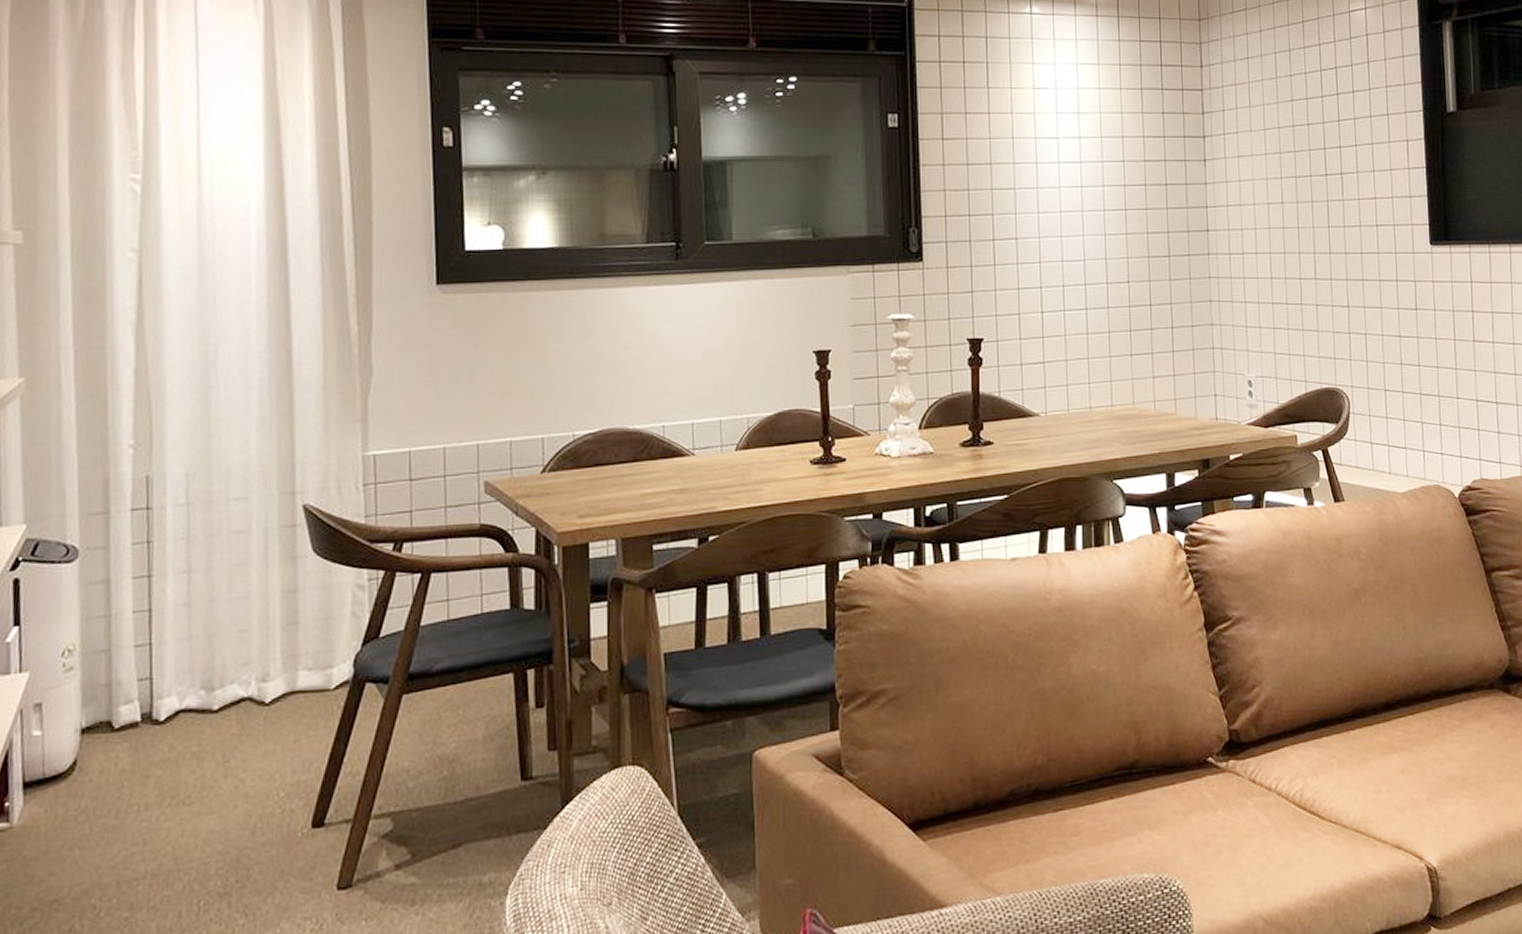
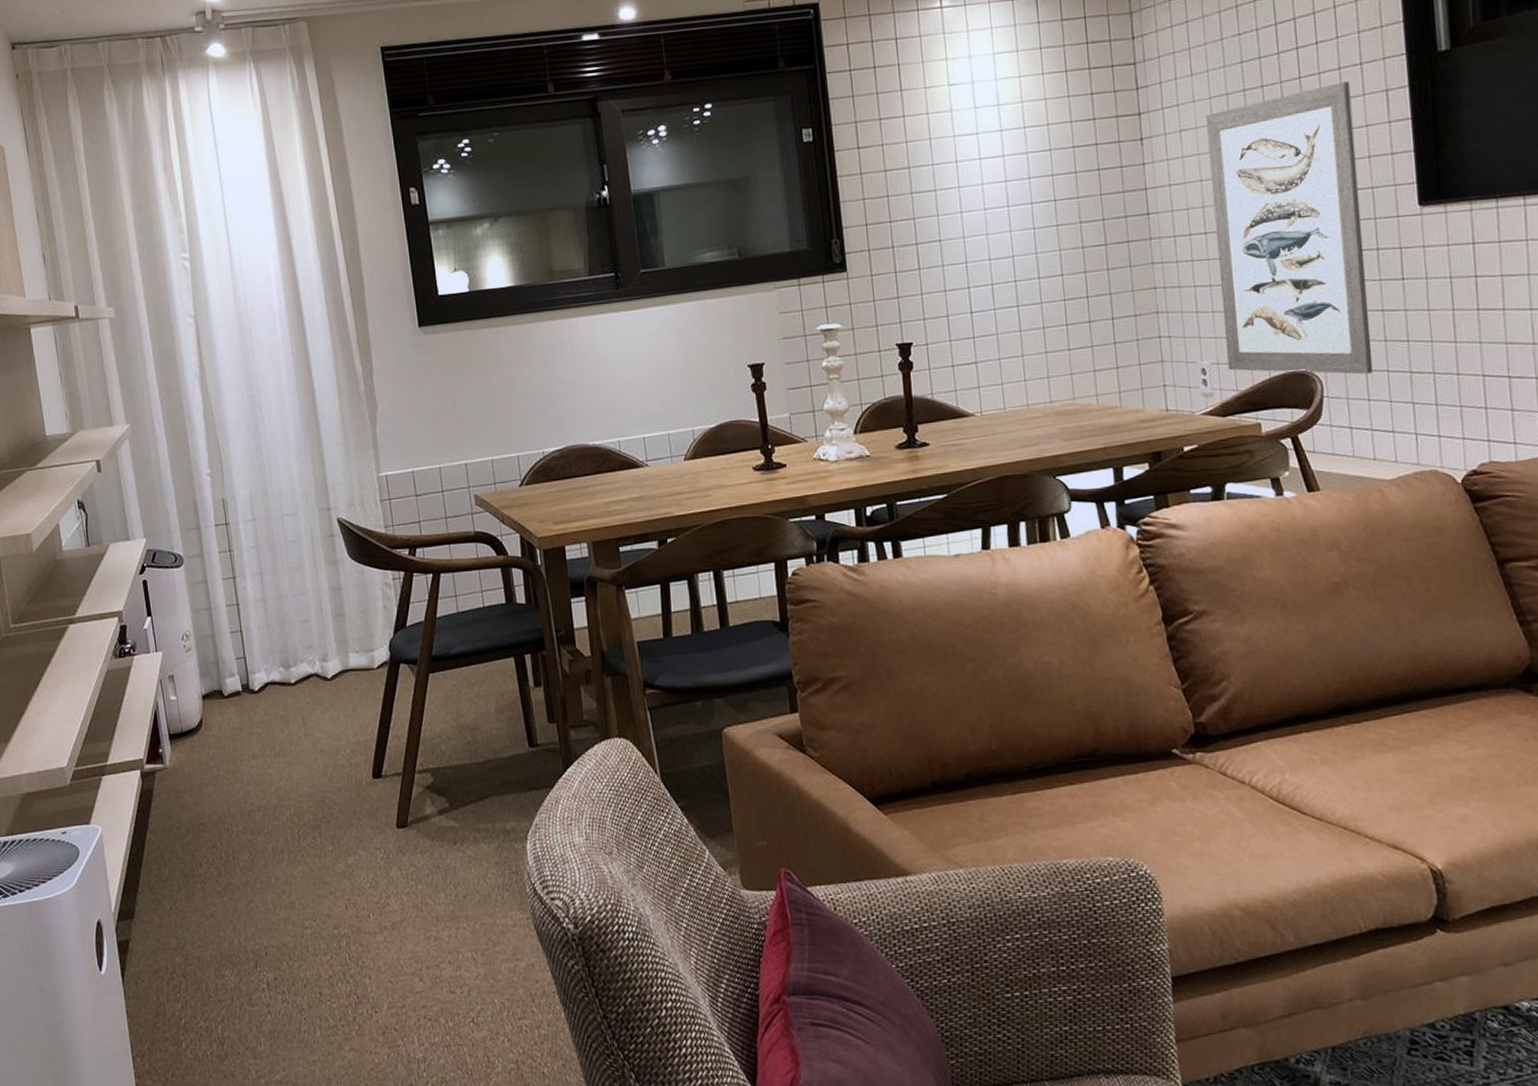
wall art: none [1261,128,1391,394] -> present [1206,81,1374,375]

